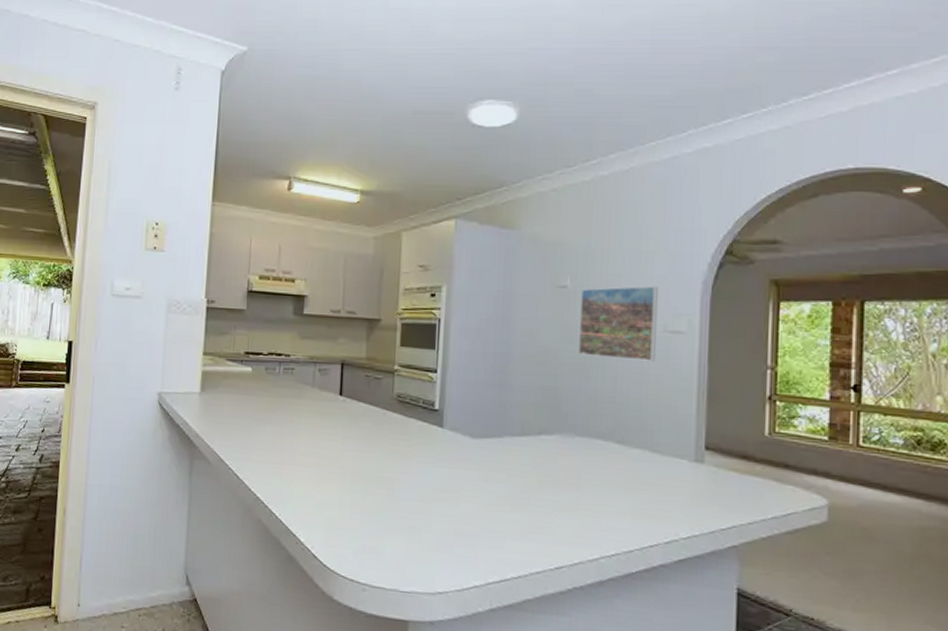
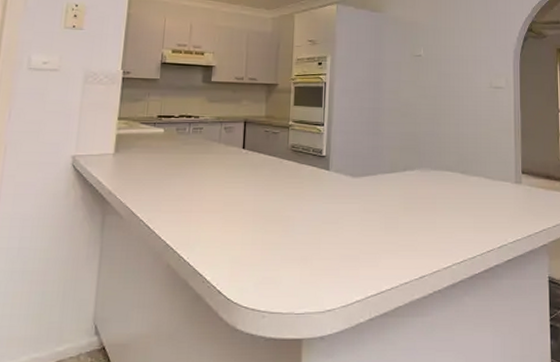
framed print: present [579,285,658,361] -> none [431,54,485,110]

